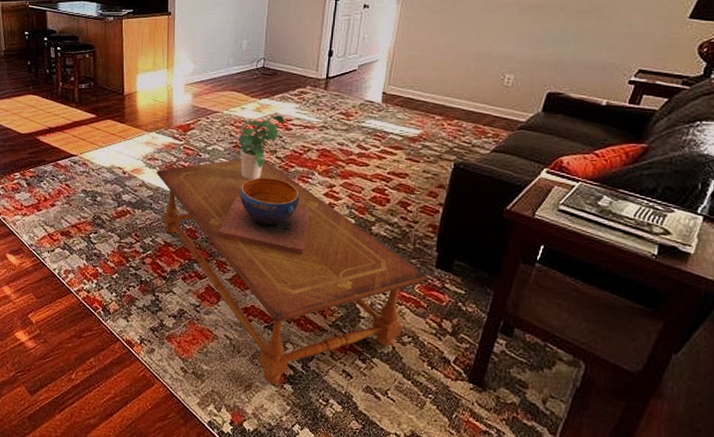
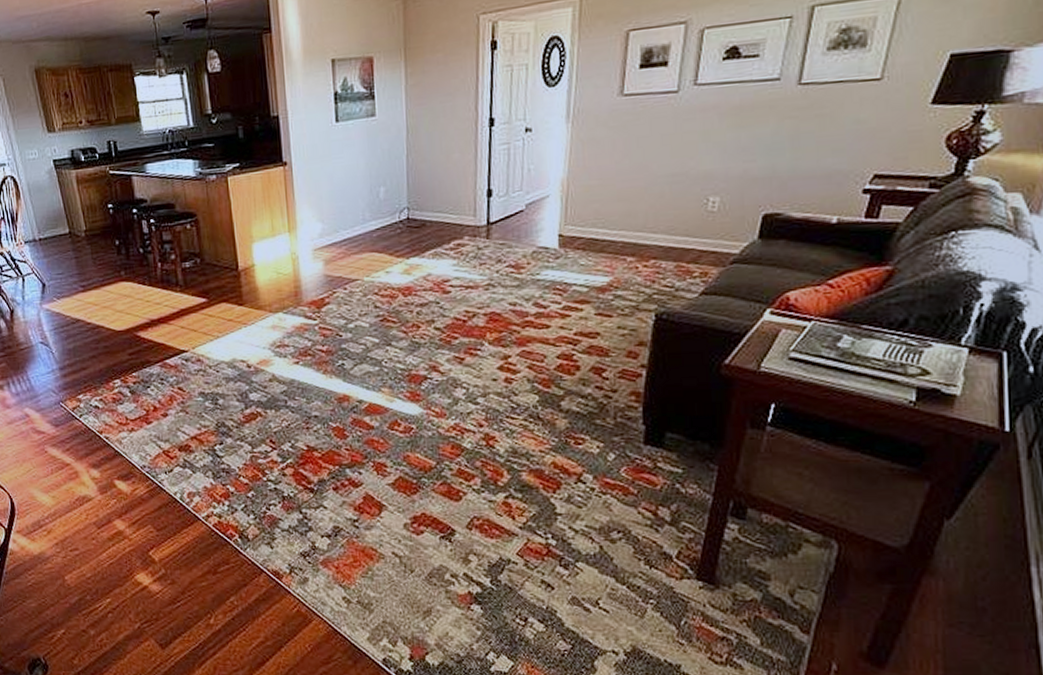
coffee table: present [156,158,429,384] -> none [288,334,637,606]
decorative bowl: present [217,177,310,255] -> none [371,354,484,445]
potted plant: present [238,115,284,180] -> none [385,275,440,359]

